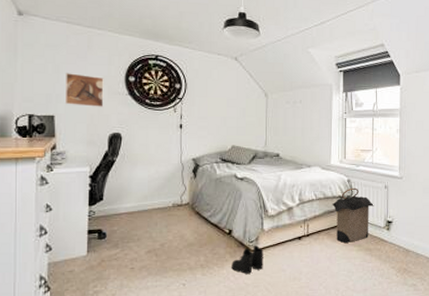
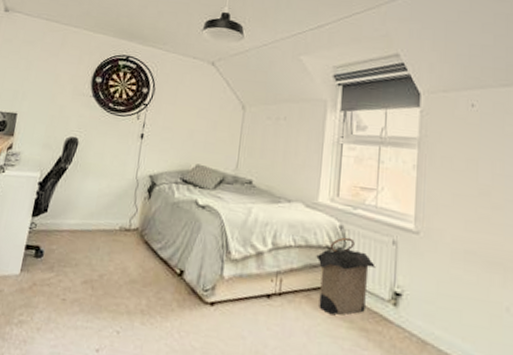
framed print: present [64,73,104,107] -> none [29,70,71,108]
boots: present [232,246,264,274] -> none [177,296,220,334]

